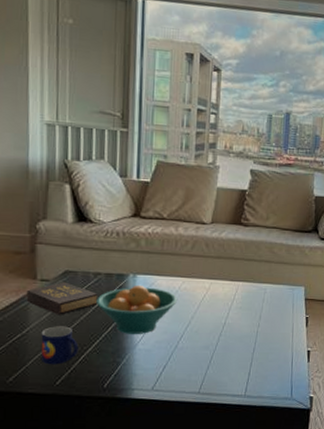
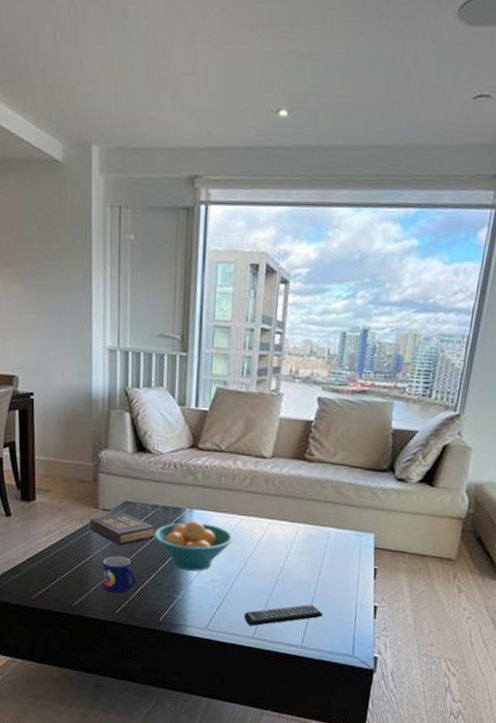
remote control: none [189,355,264,382] -> present [243,604,323,626]

